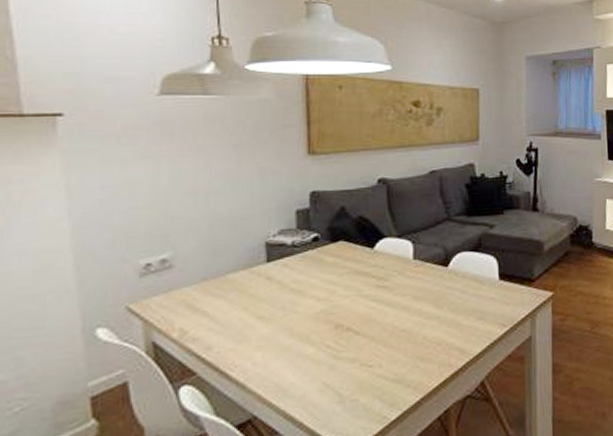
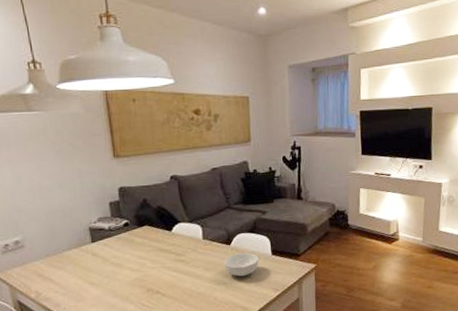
cereal bowl: none [439,277,483,309] -> present [224,253,259,277]

